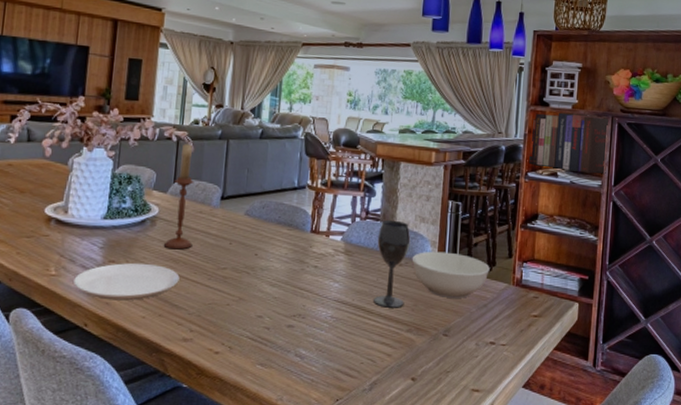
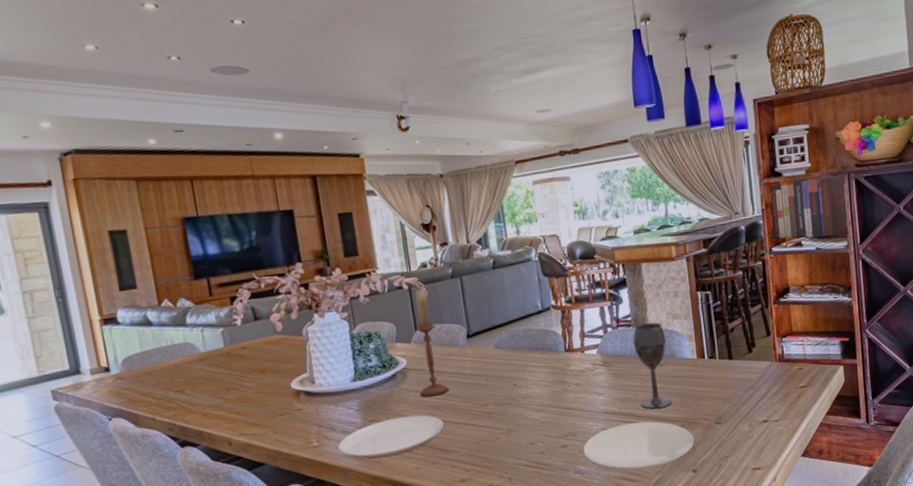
plate: none [308,316,419,367] -> present [583,421,695,471]
bowl: present [412,251,490,298] -> none [671,342,751,388]

